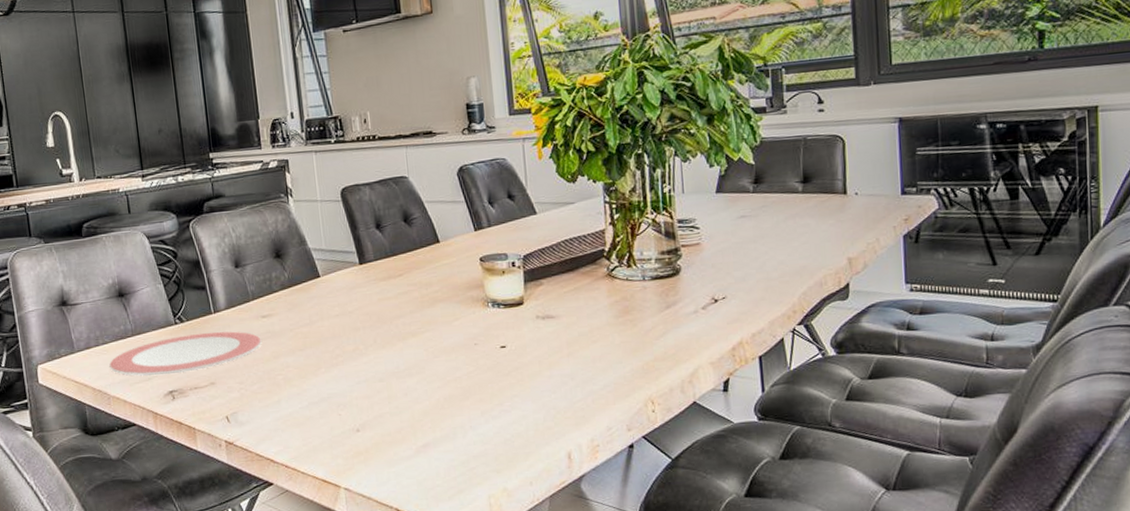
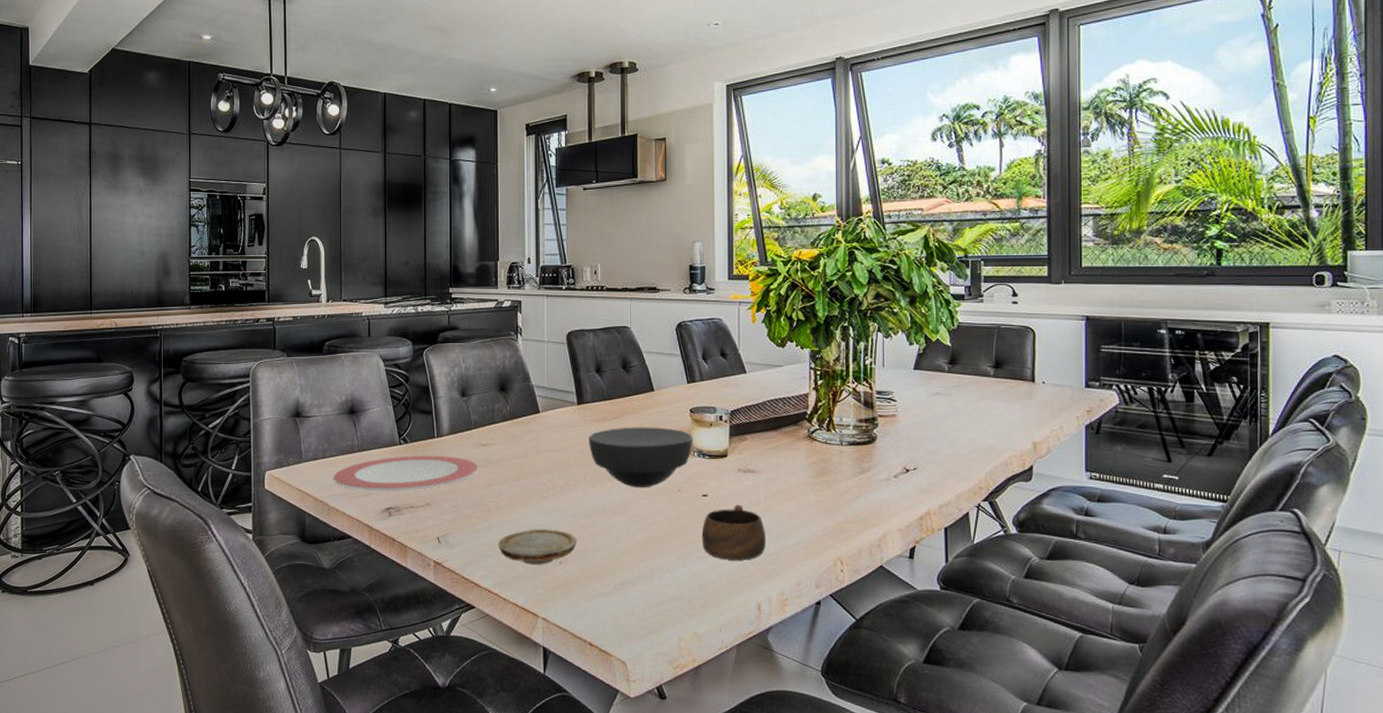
wood slice: none [291,396,373,435] -> present [499,529,578,565]
bowl: none [375,280,486,346] -> present [589,427,693,488]
cup: none [503,352,572,411] -> present [701,504,766,560]

